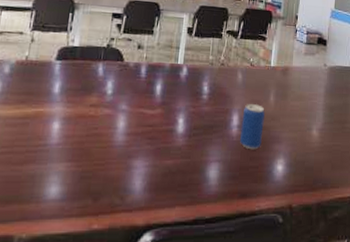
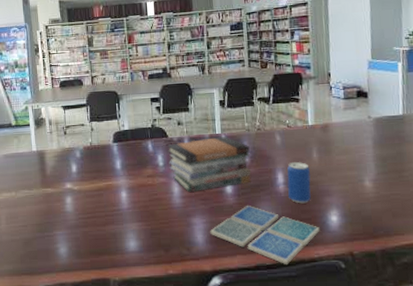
book stack: none [118,67,210,128] -> present [167,137,251,192]
drink coaster: none [151,147,265,219] -> present [210,205,320,265]

